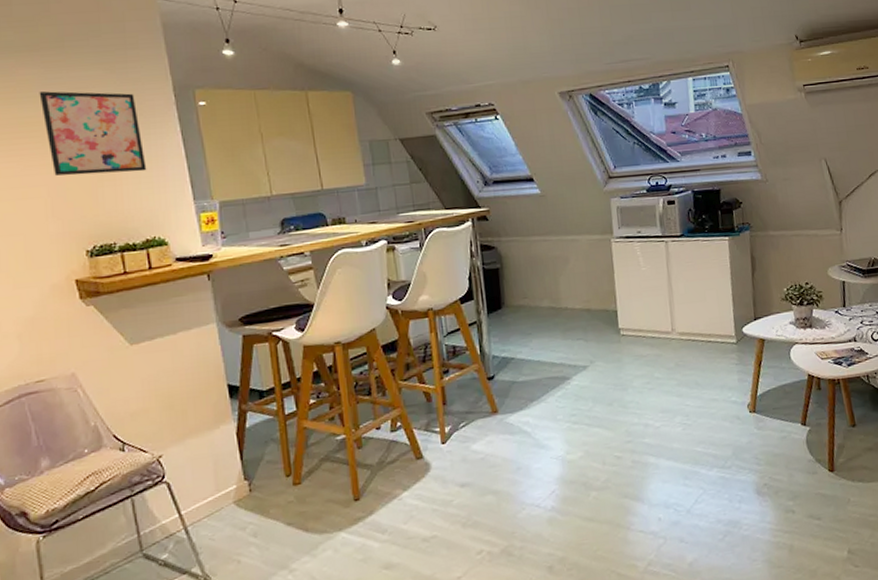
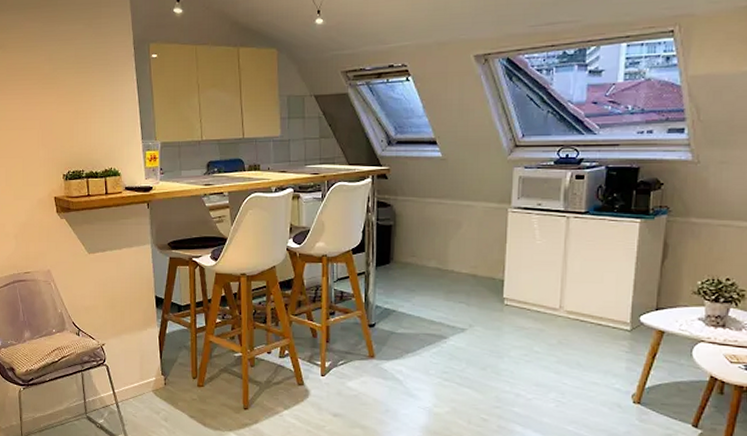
wall art: present [39,91,147,176] -> none [38,42,109,113]

